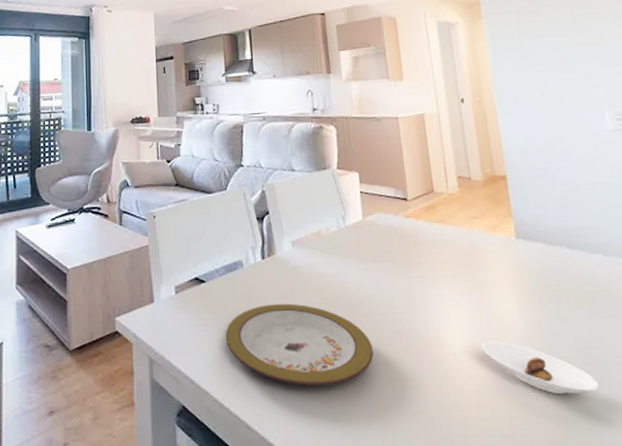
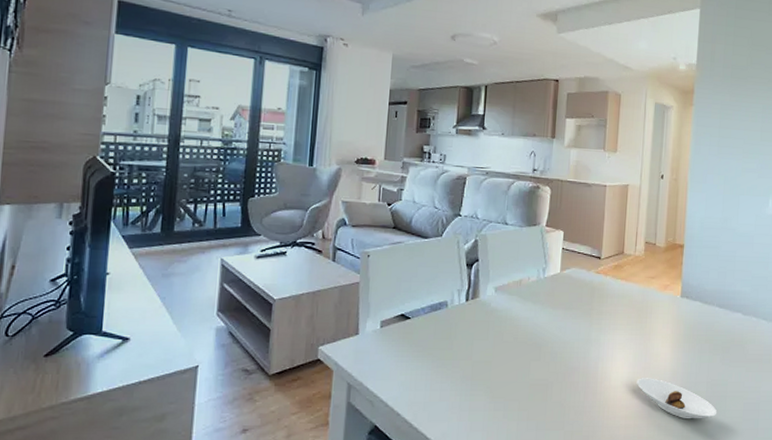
plate: present [225,303,374,386] -> none [422,340,550,410]

